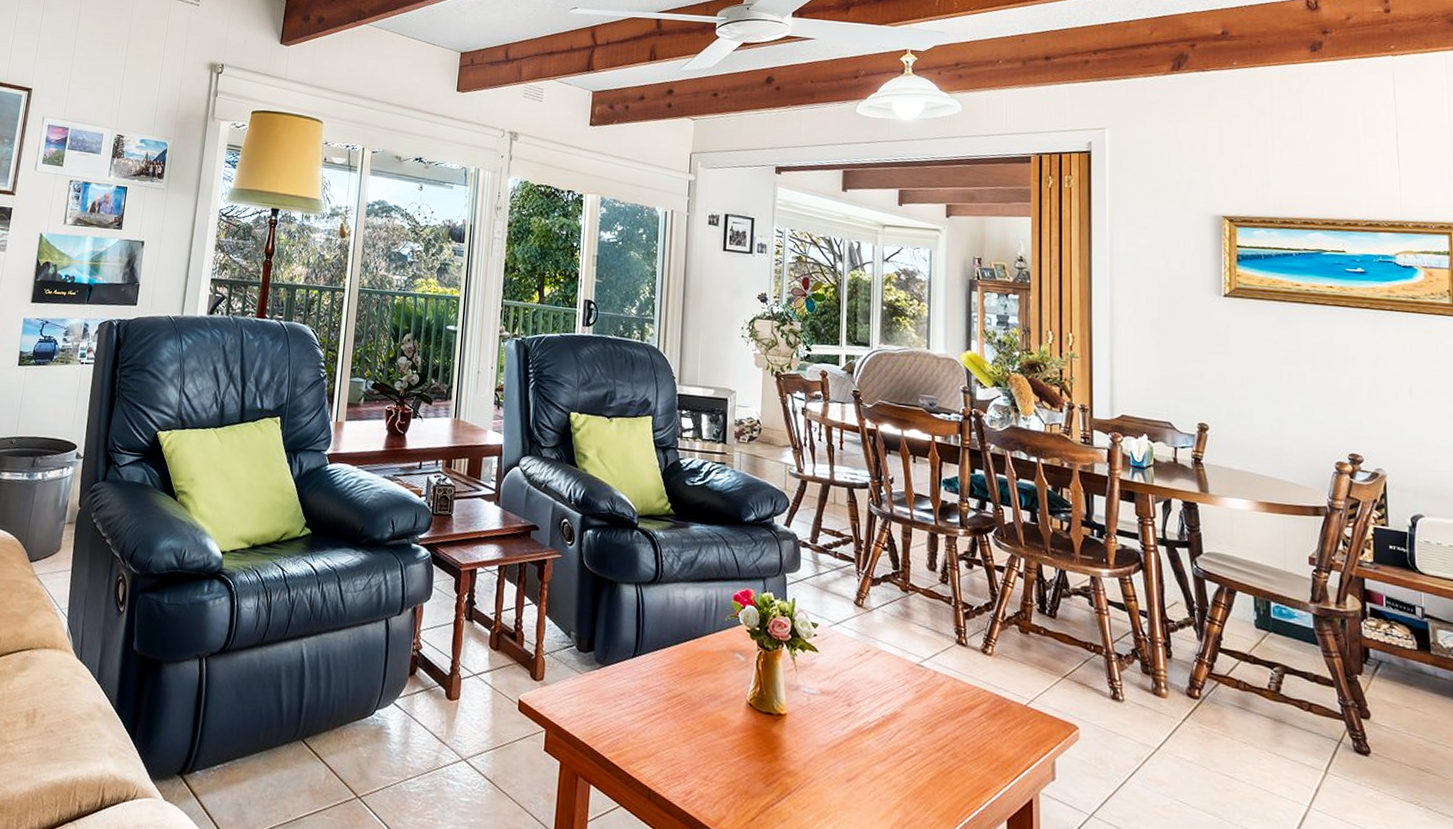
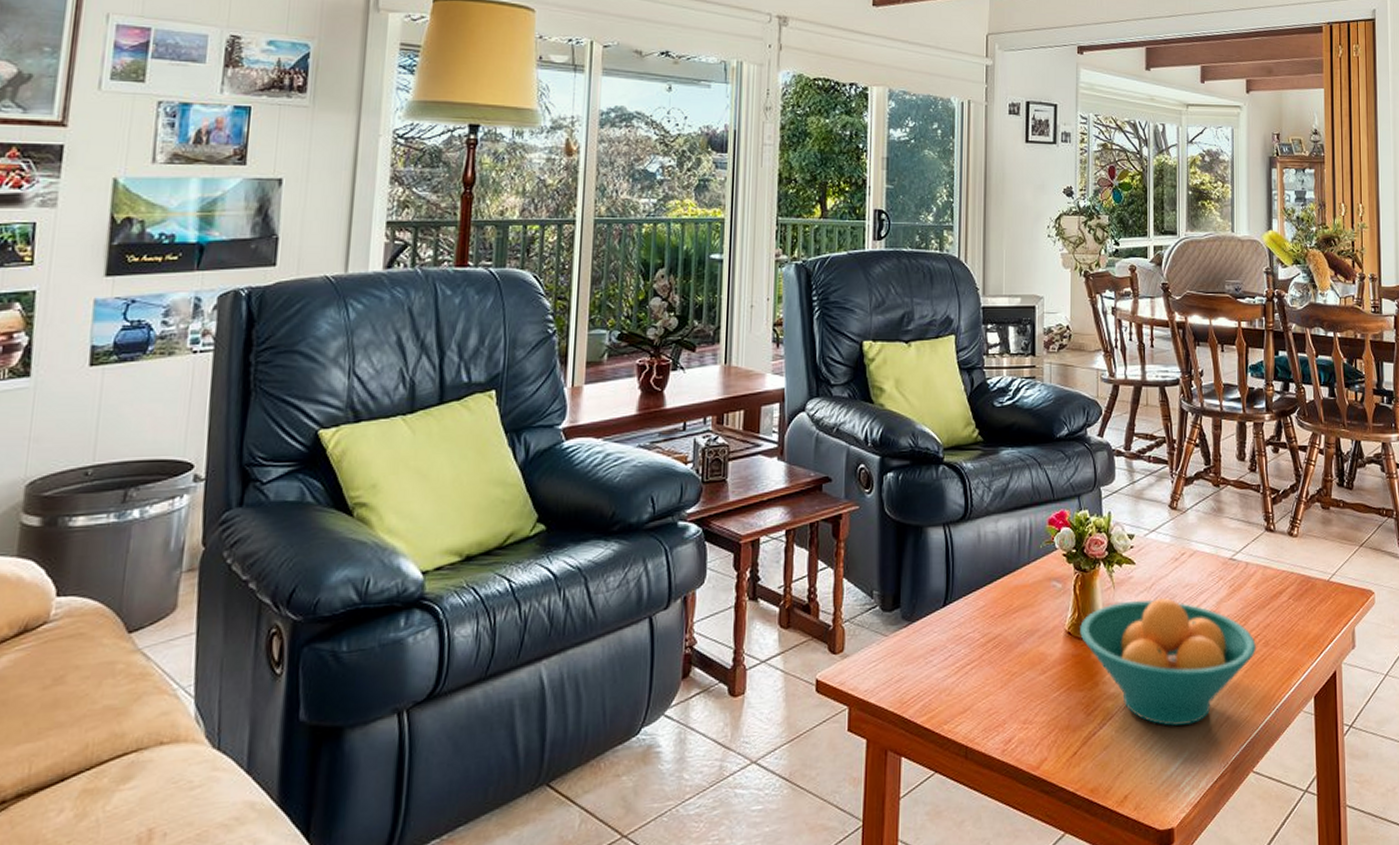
fruit bowl: none [761,685,943,819] -> present [1080,598,1256,726]

